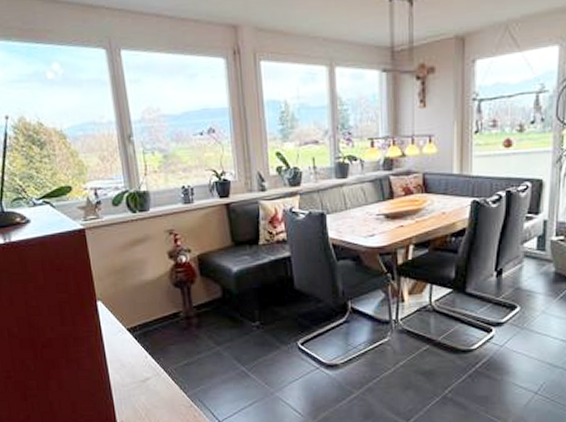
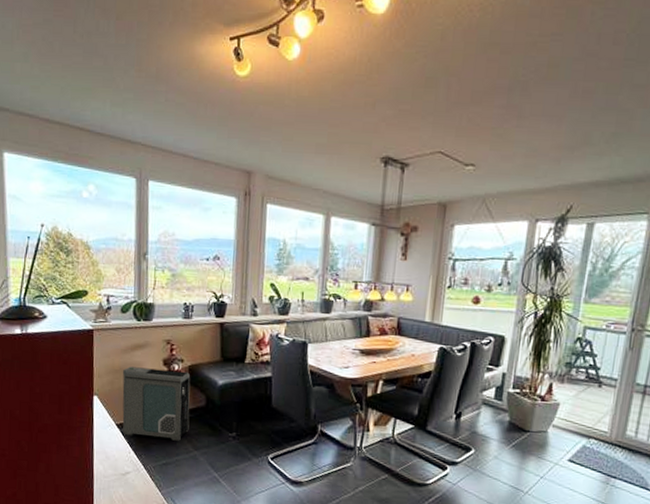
air purifier: none [124,262,208,340] -> present [122,366,191,441]

